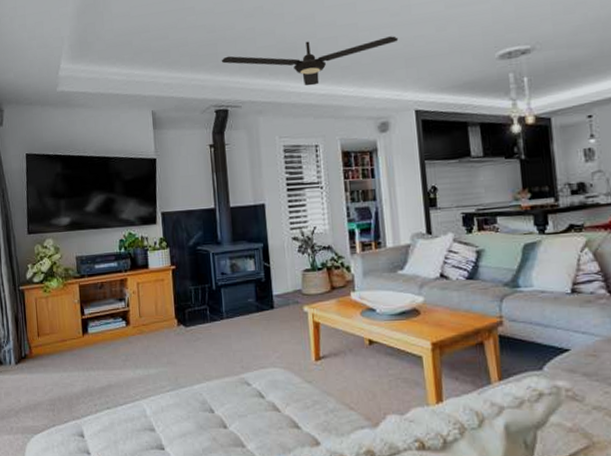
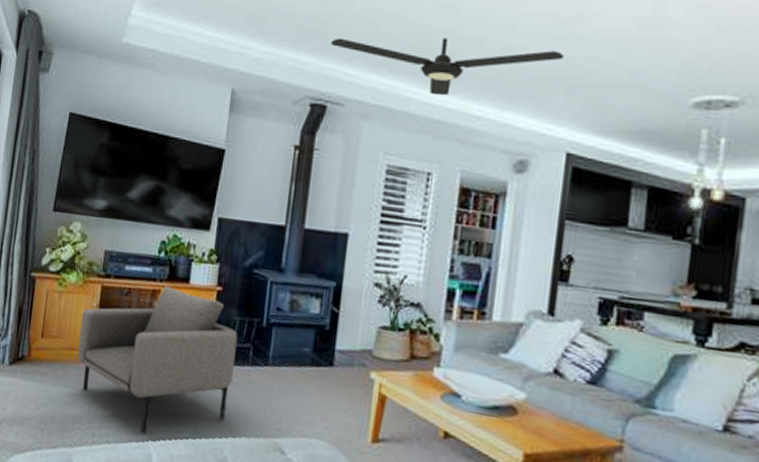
armchair: none [67,274,198,394] -> present [77,285,238,434]

